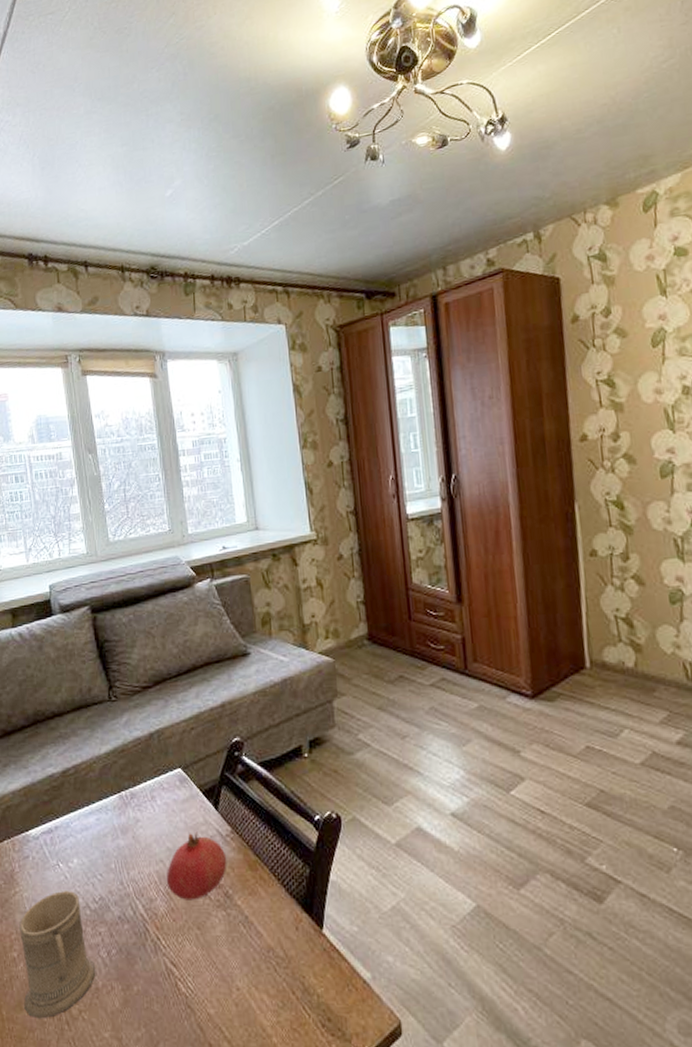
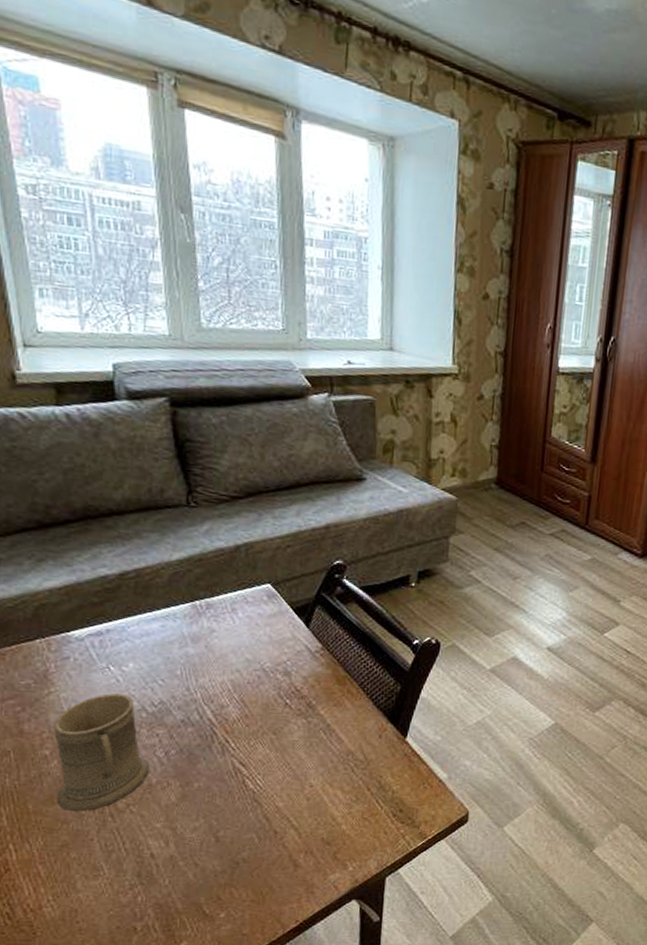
fruit: present [166,831,227,900] -> none [241,646,314,709]

